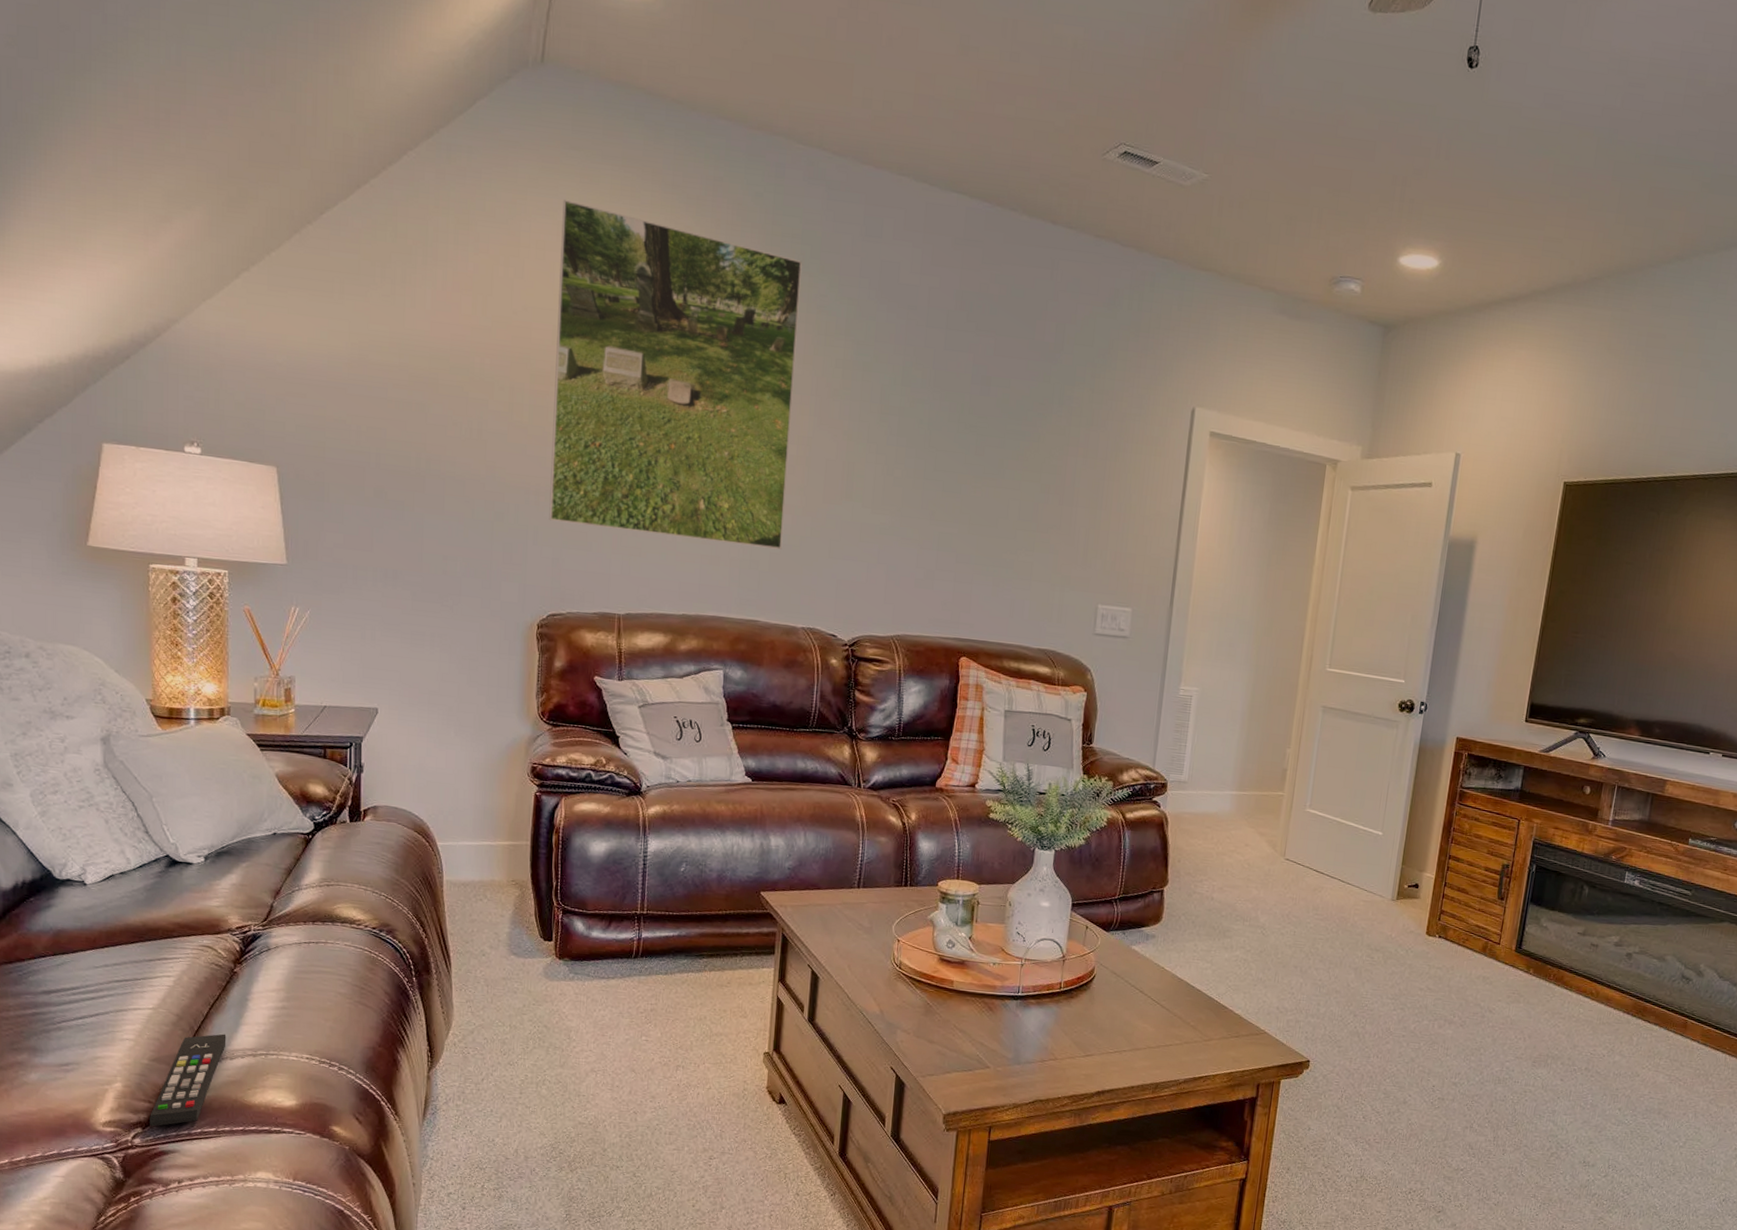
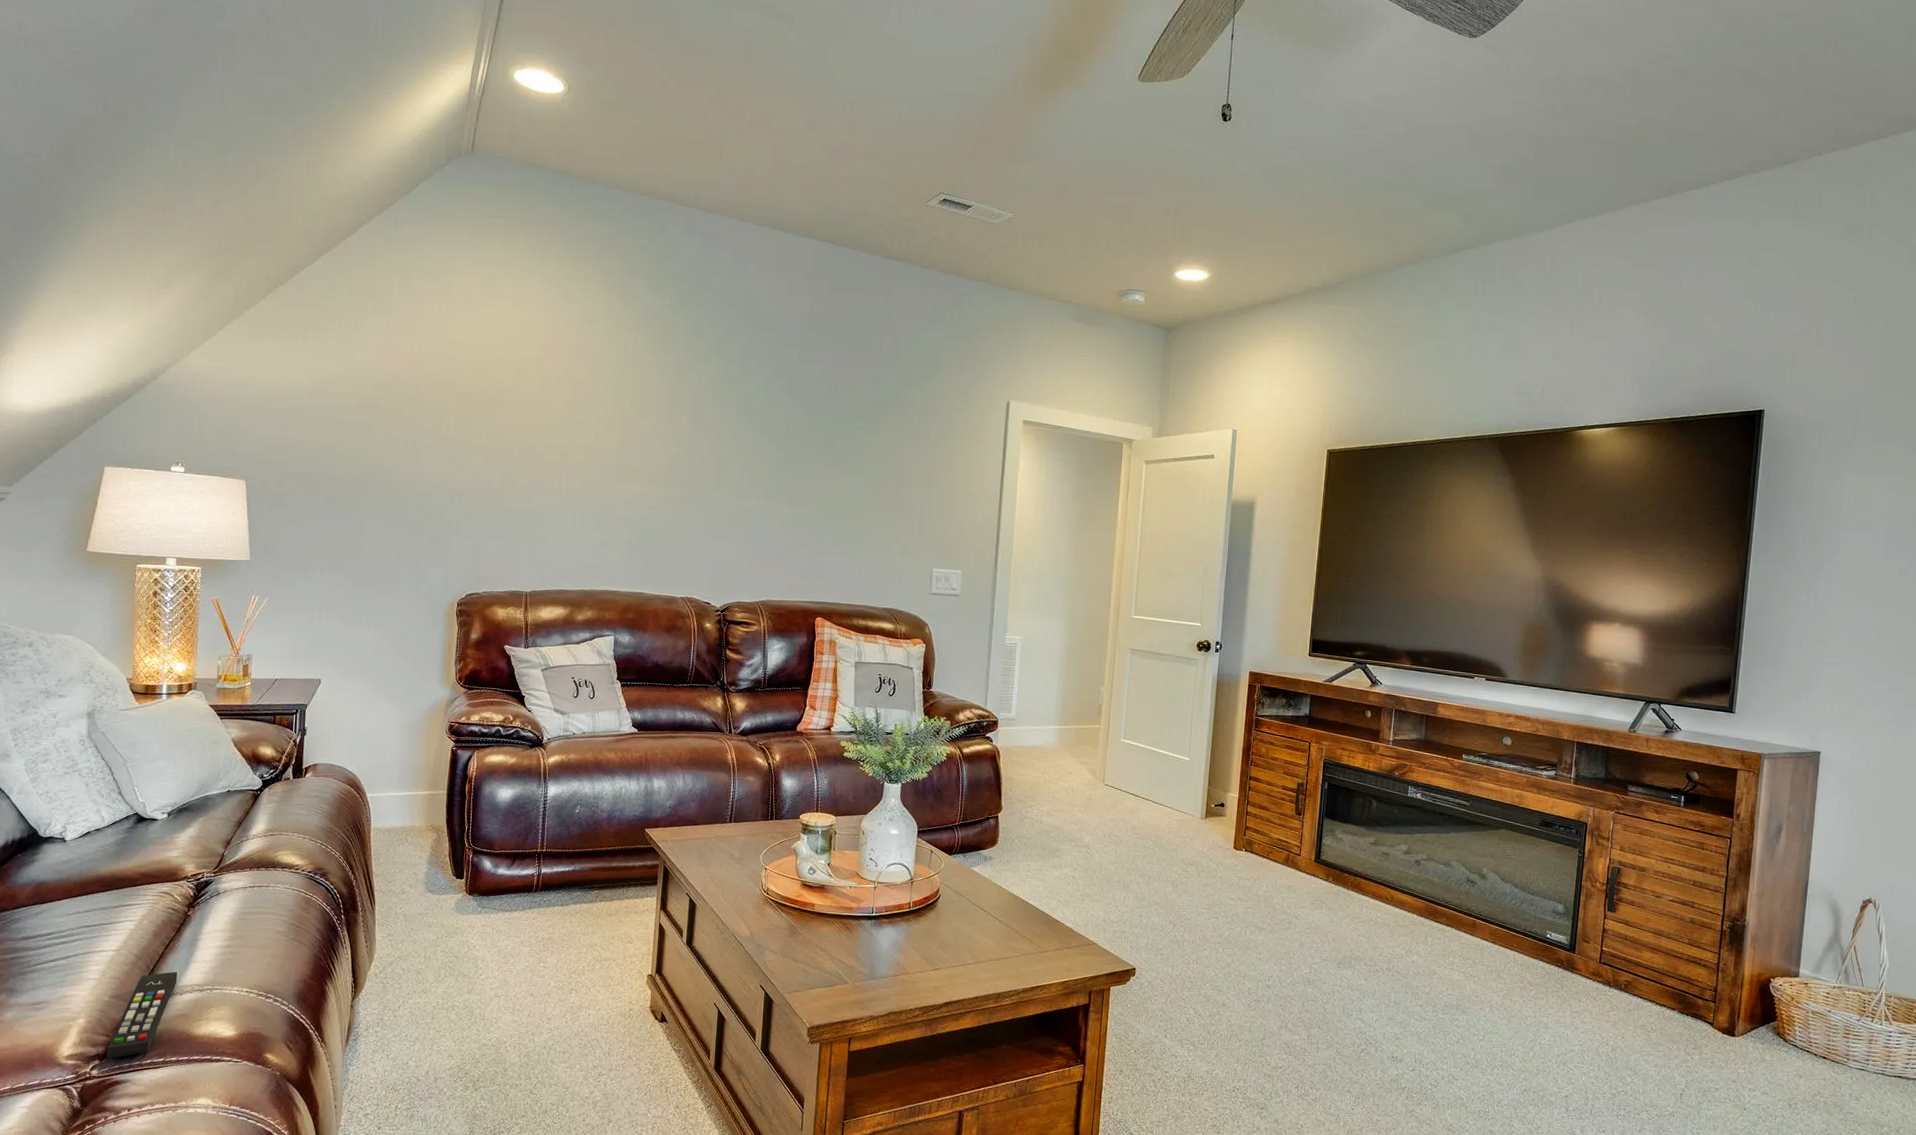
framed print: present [549,200,802,550] -> none [469,257,681,532]

